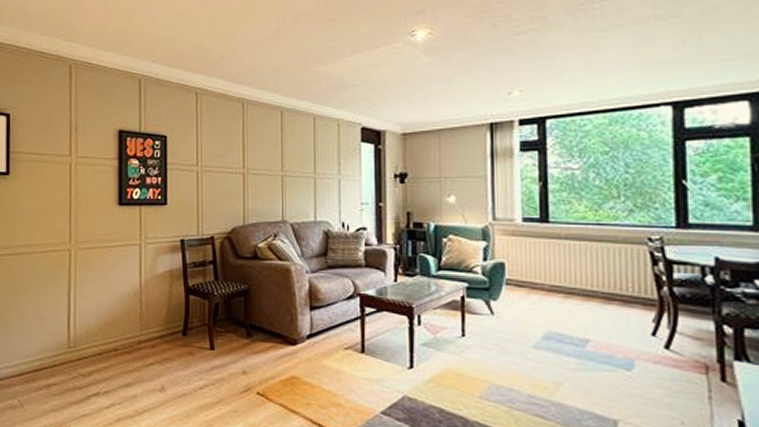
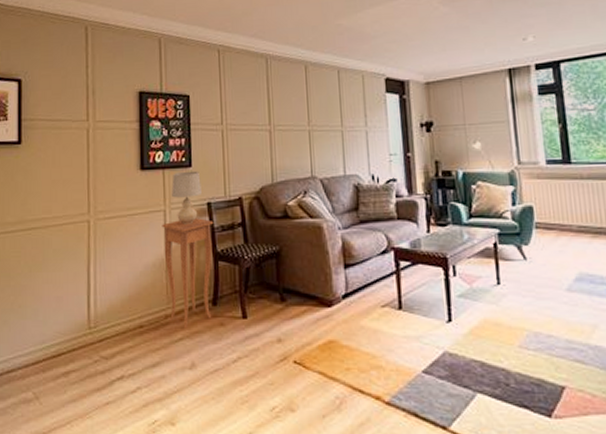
side table: none [137,253,186,355] -> present [162,218,214,329]
table lamp: none [147,208,175,259] -> present [172,170,201,225]

